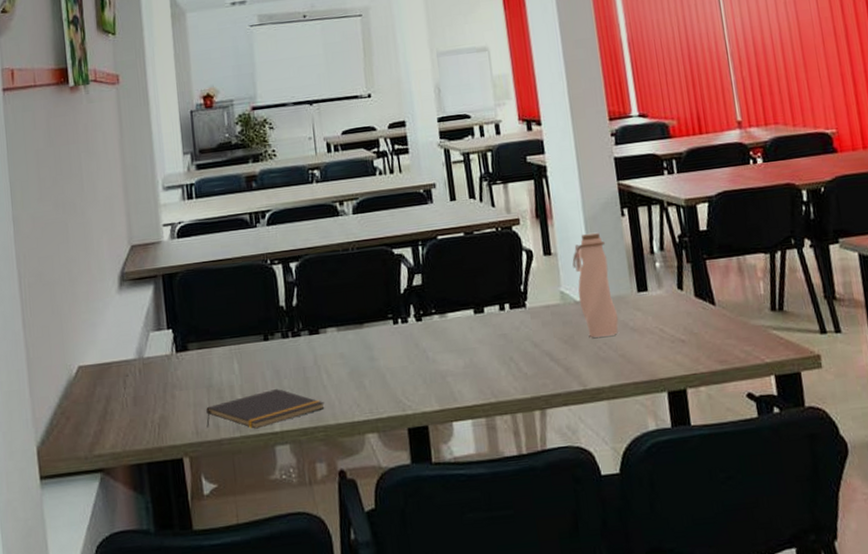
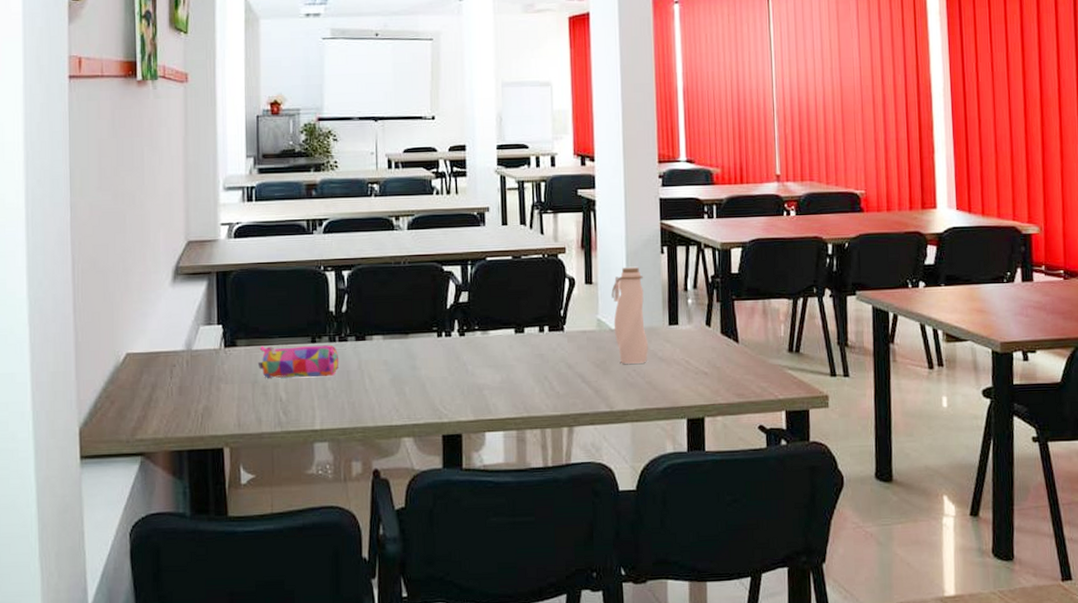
notepad: present [206,389,325,429] -> none [249,389,365,426]
pencil case: none [211,341,294,381] -> present [257,344,339,378]

